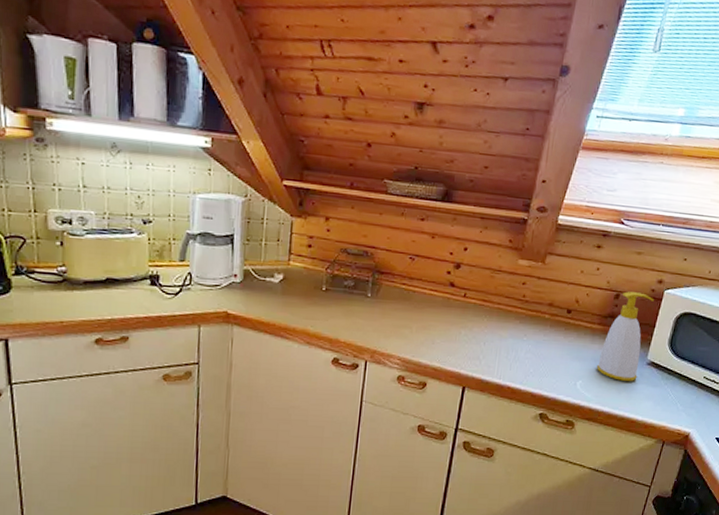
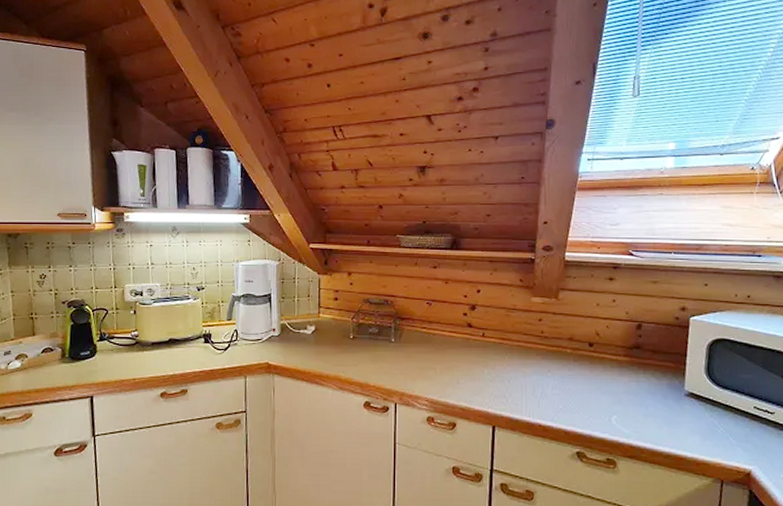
soap bottle: present [596,291,654,381] -> none [629,321,680,414]

